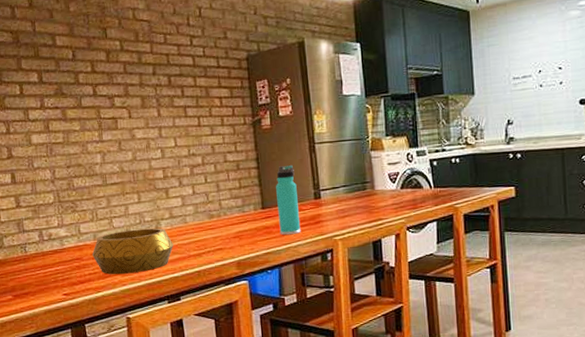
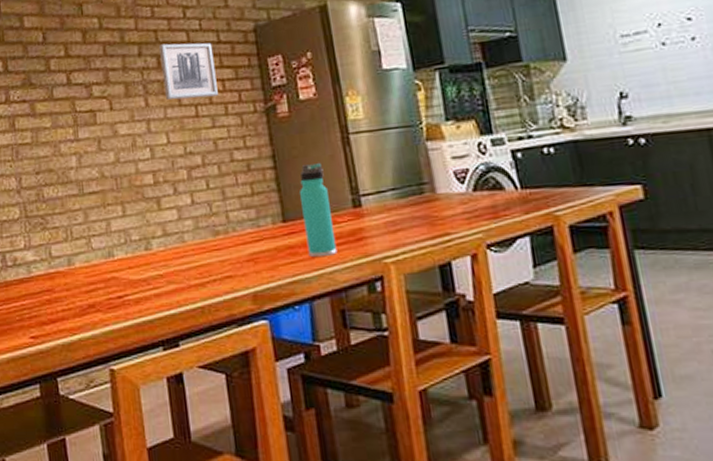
decorative bowl: present [92,228,173,275] -> none [65,249,168,312]
wall art: none [170,65,216,112] -> present [159,42,218,100]

